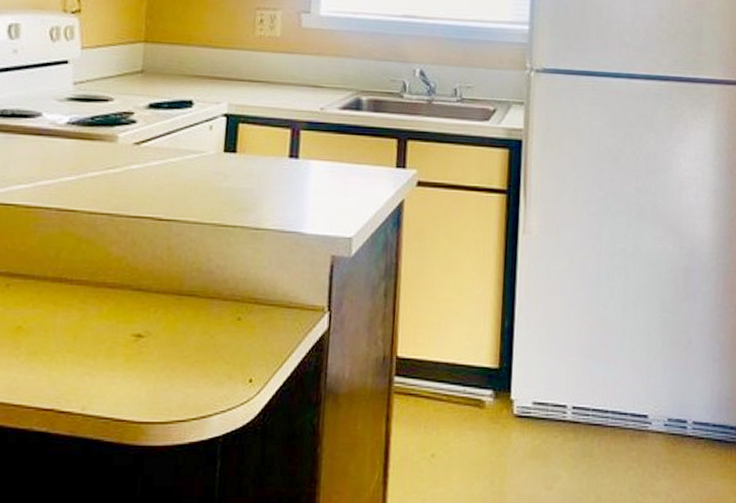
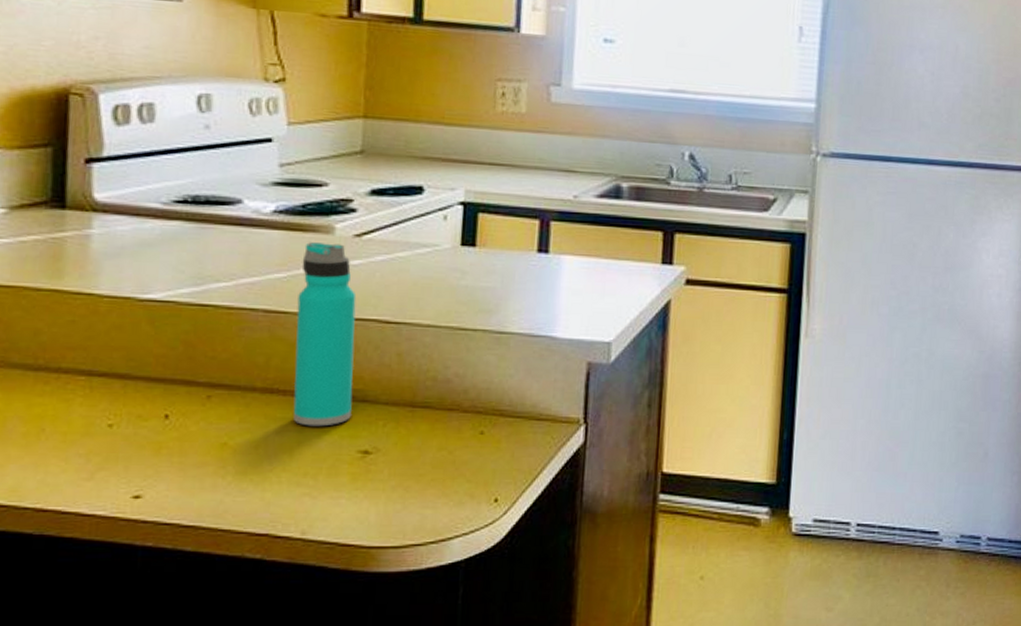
water bottle: none [77,149,135,312] -> present [293,242,357,427]

